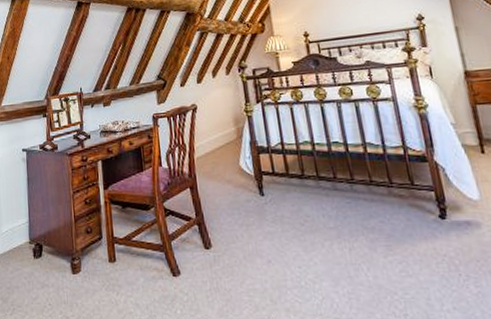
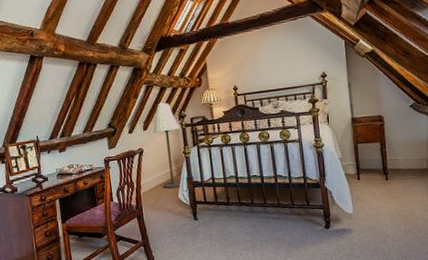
floor lamp: none [208,51,243,154] -> present [153,102,182,189]

